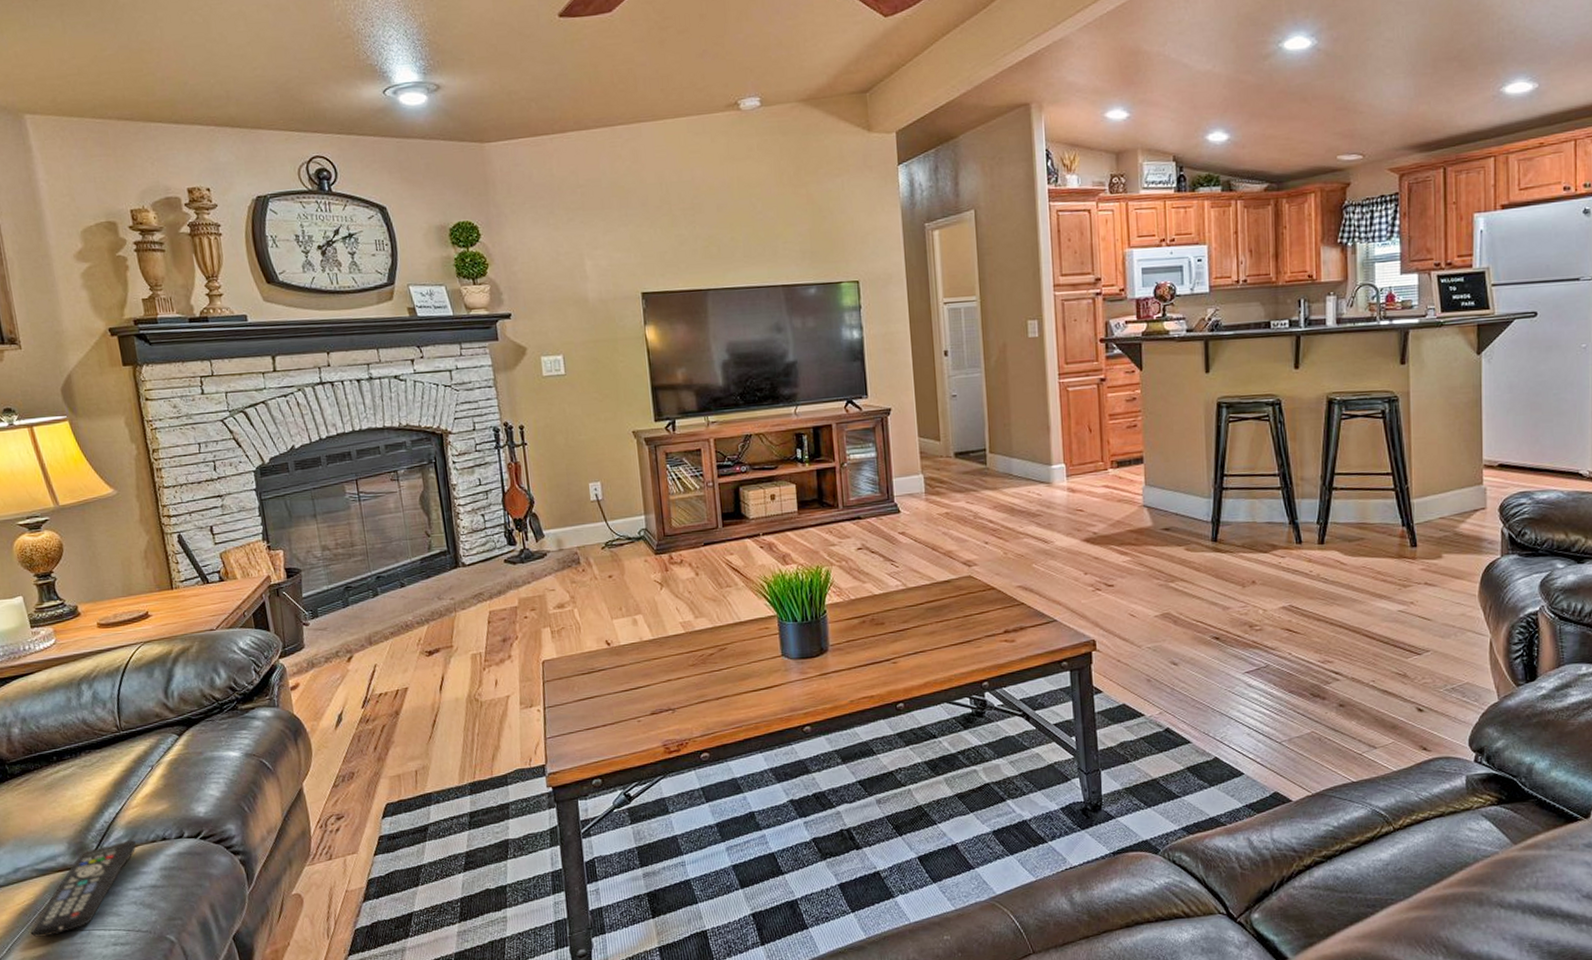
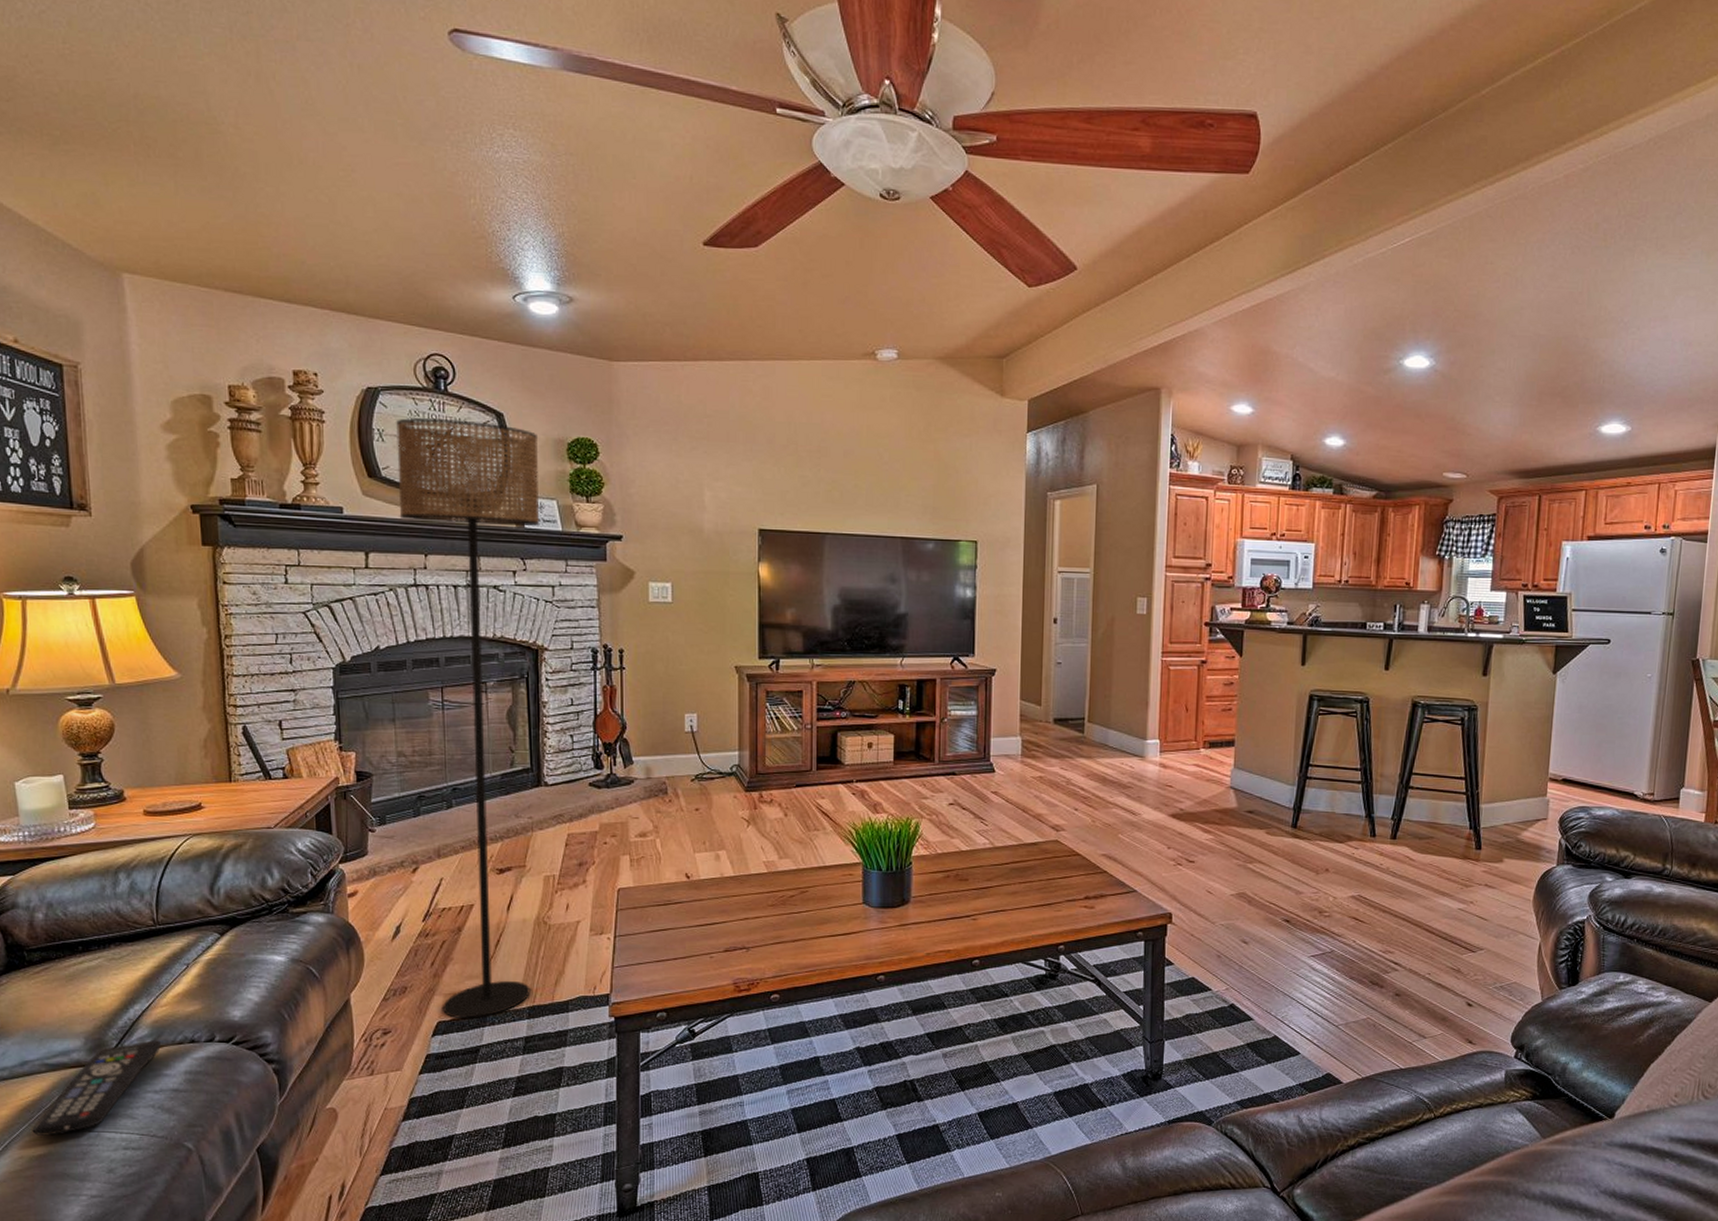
floor lamp: none [287,217,470,799] -> present [396,417,540,1018]

